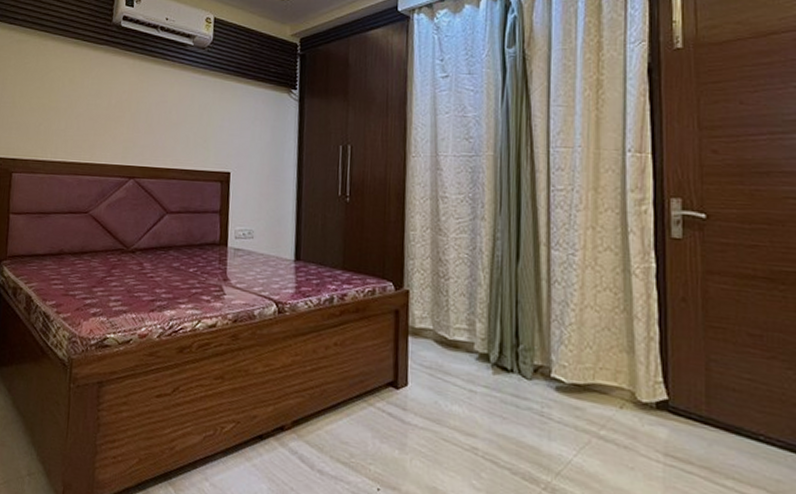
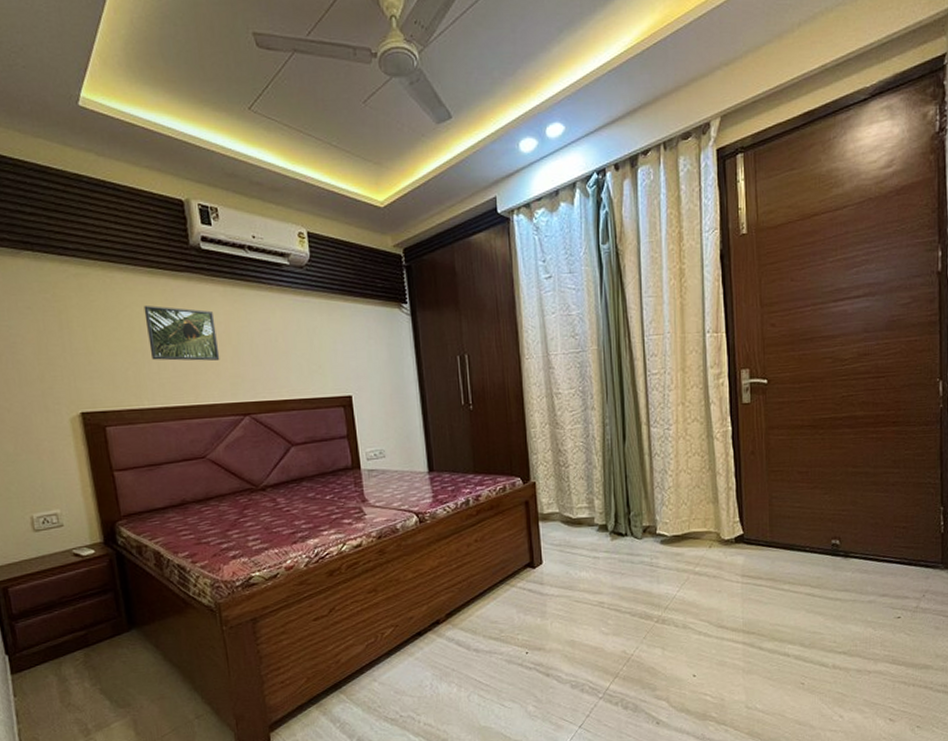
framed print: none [62,71,121,125] -> present [143,306,220,361]

